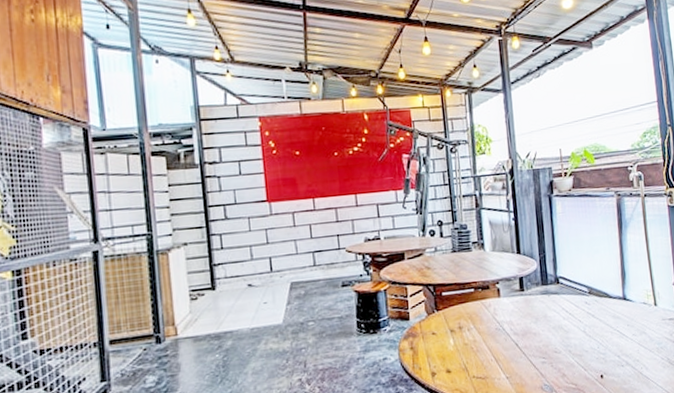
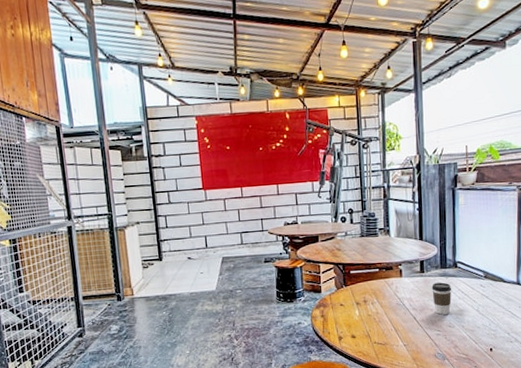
coffee cup: none [533,301,556,339] -> present [432,282,452,315]

